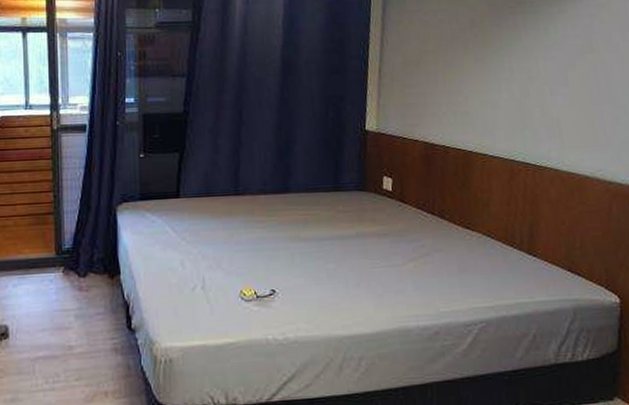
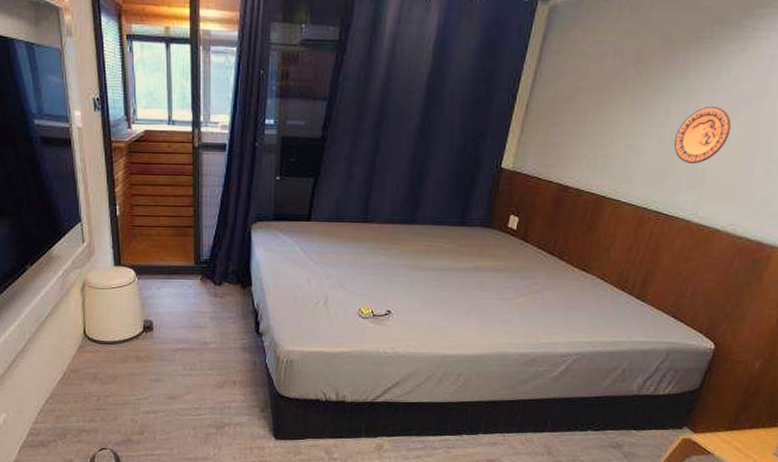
decorative plate: none [523,60,573,114] -> present [673,106,732,163]

